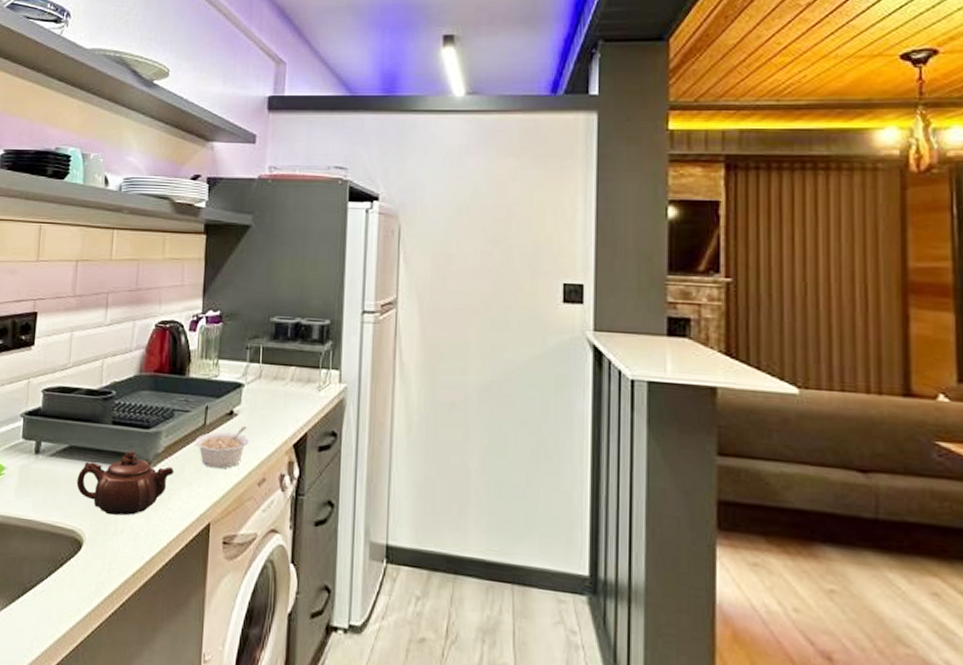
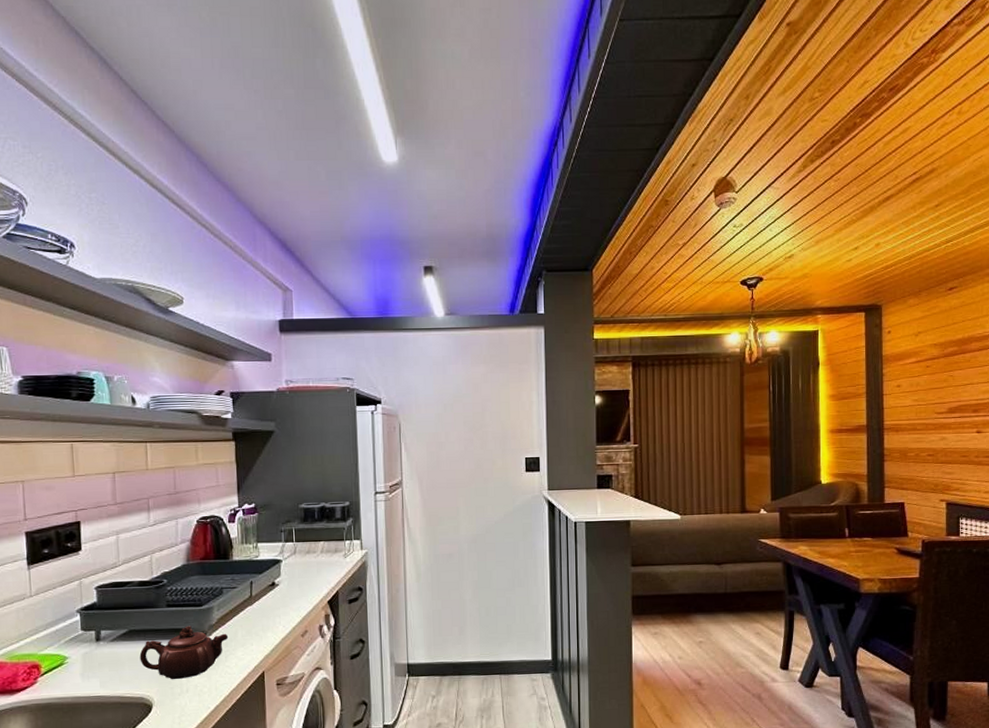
legume: present [195,426,249,469] -> none [244,593,291,629]

